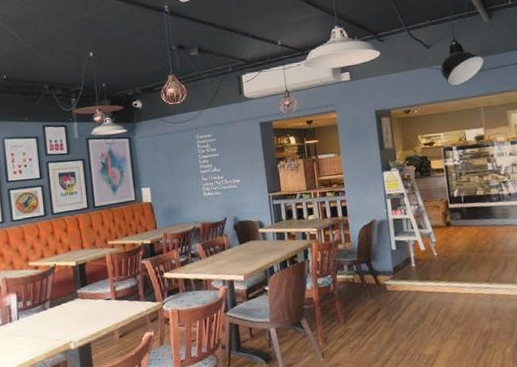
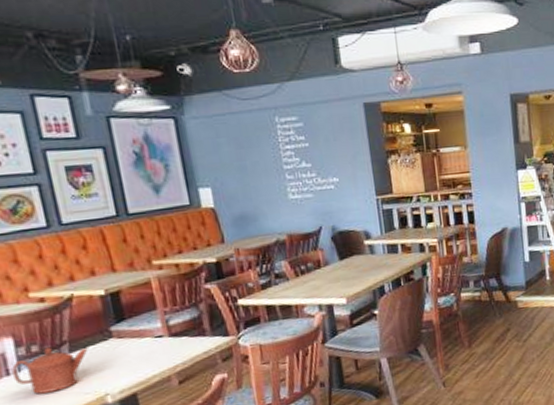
teapot: none [14,303,62,338] -> present [12,347,88,394]

